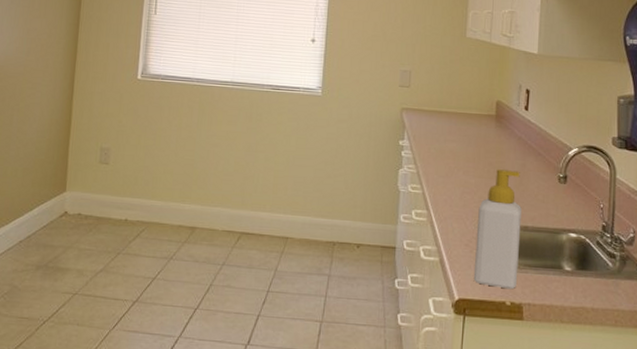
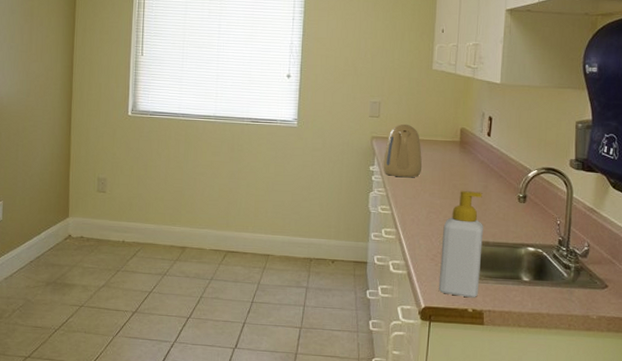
kettle: none [413,95,456,154] -> present [383,123,423,178]

